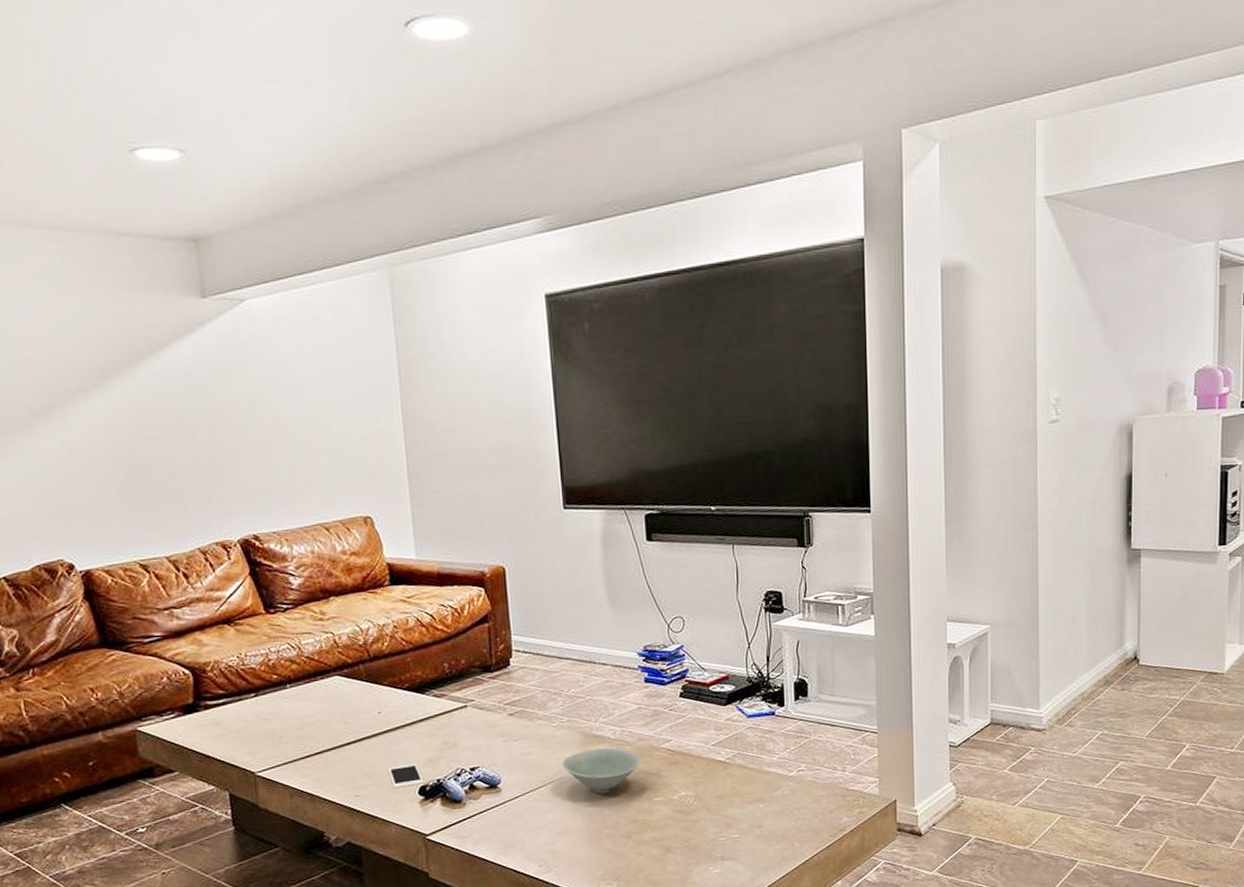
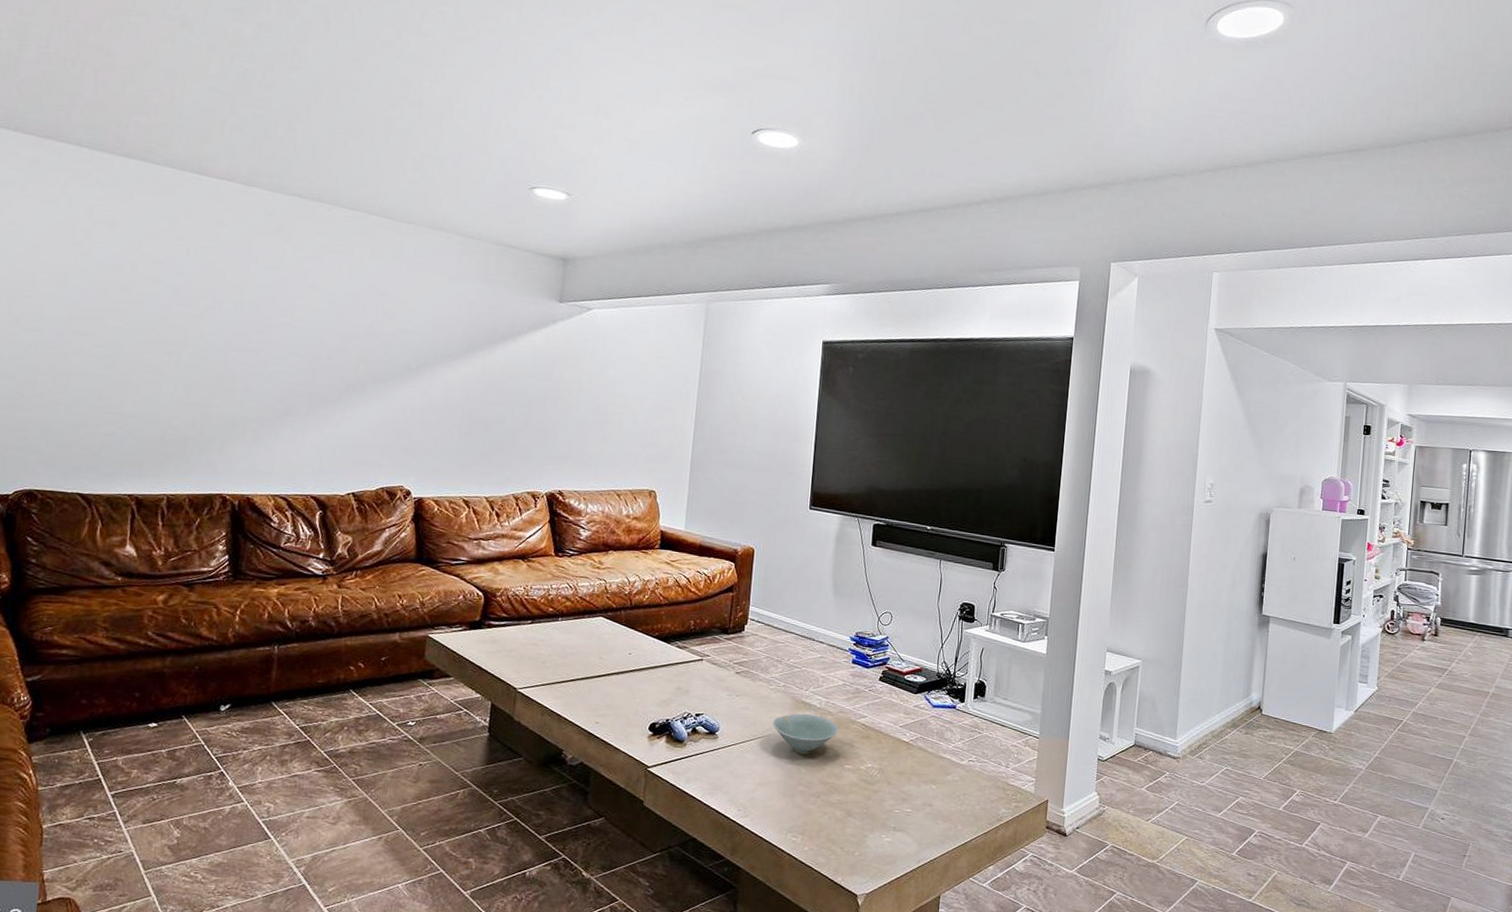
cell phone: present [388,763,424,789] -> none [627,701,655,722]

